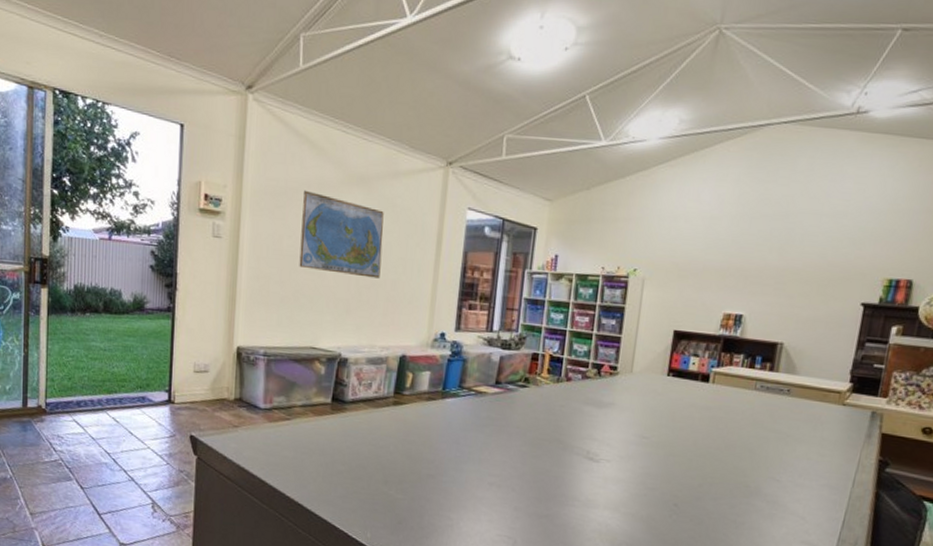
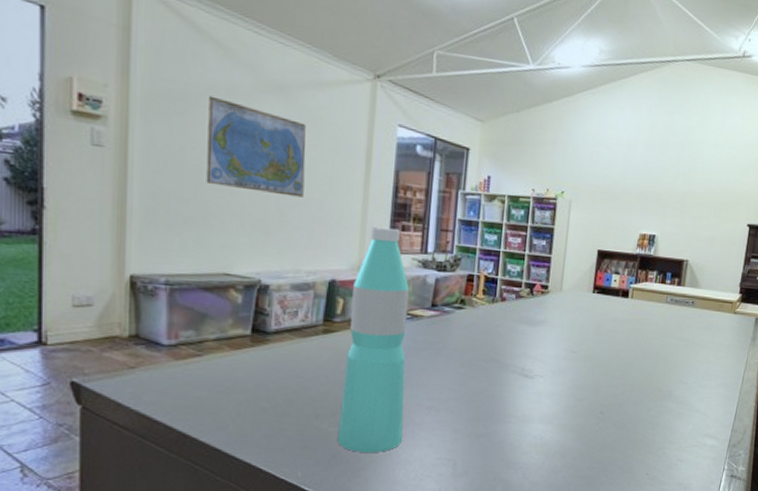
water bottle: none [403,305,474,523] -> present [337,226,409,452]

